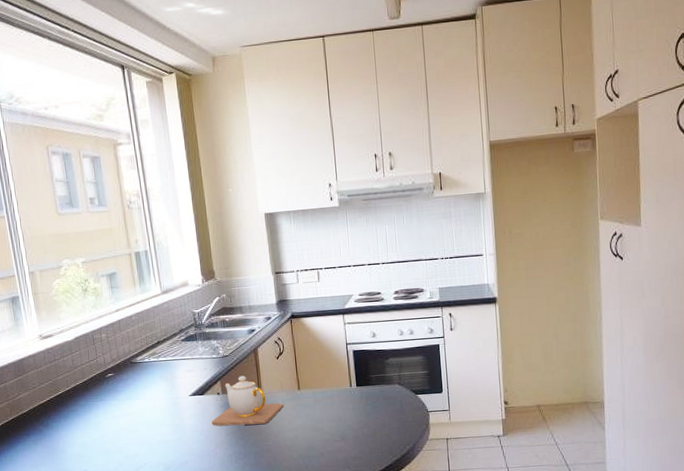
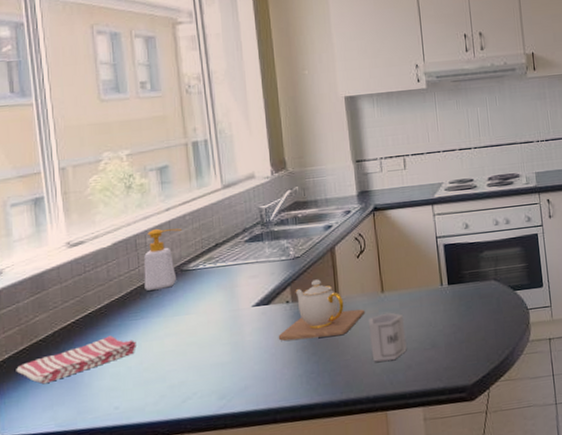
dish towel: none [8,413,98,448] -> present [16,336,136,385]
soap bottle: none [100,326,129,378] -> present [144,228,181,291]
cup: none [287,407,320,449] -> present [369,312,407,362]

